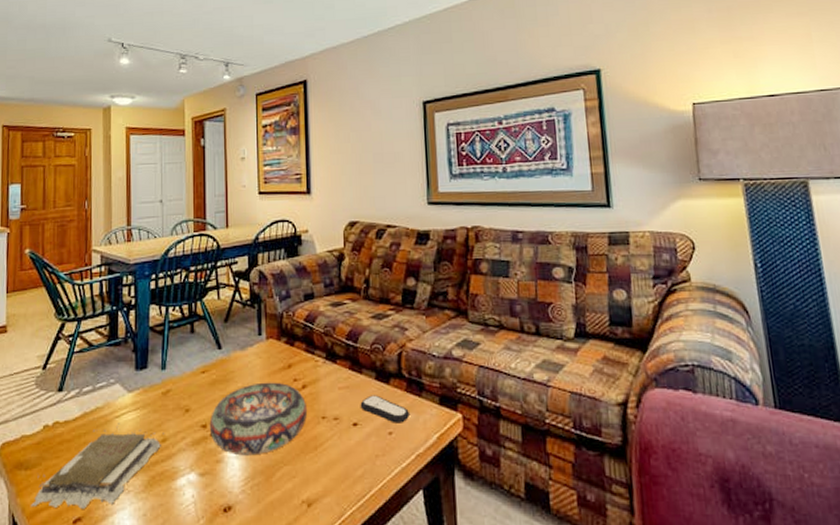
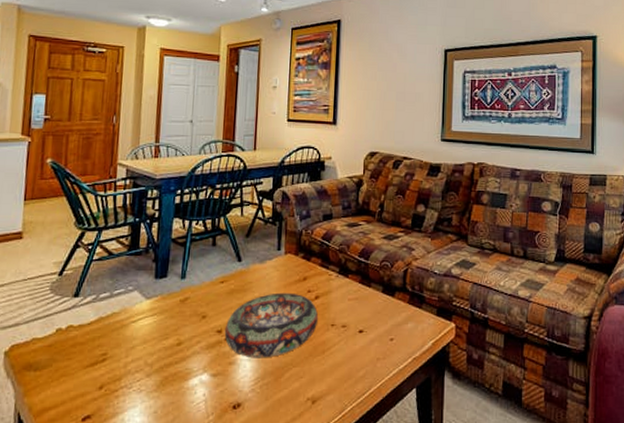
book: present [31,423,165,509] -> none [39,327,181,407]
remote control: present [360,395,411,423] -> none [366,306,411,331]

